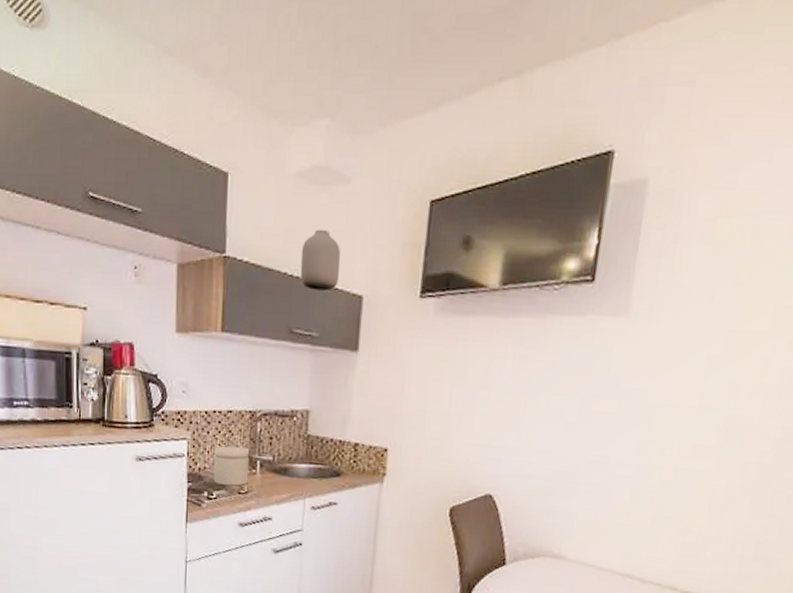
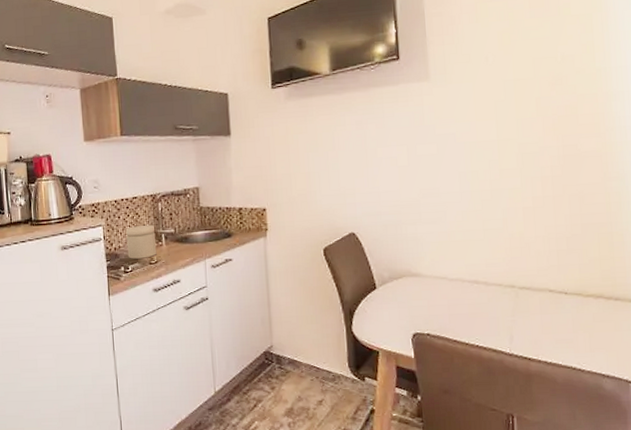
vase: present [300,229,341,291] -> none [175,48,208,94]

